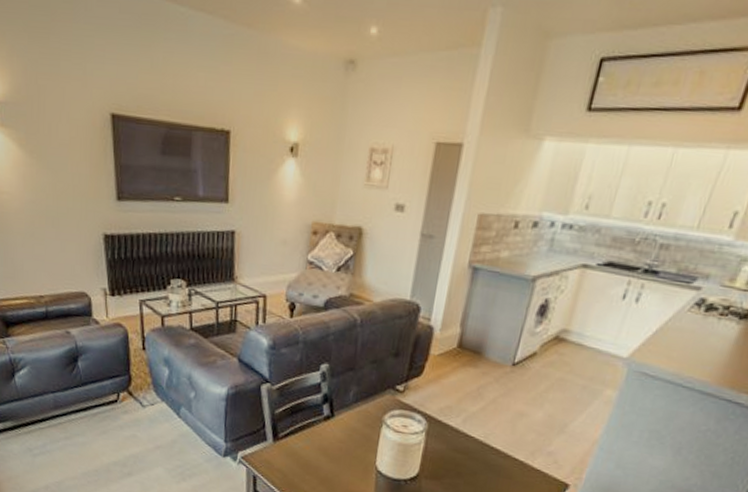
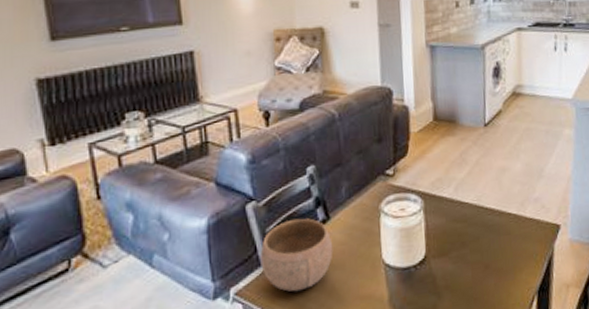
bowl: none [266,408,333,471] -> present [260,218,333,292]

